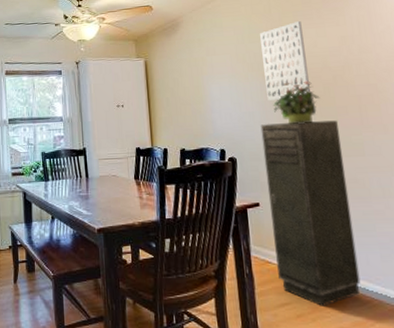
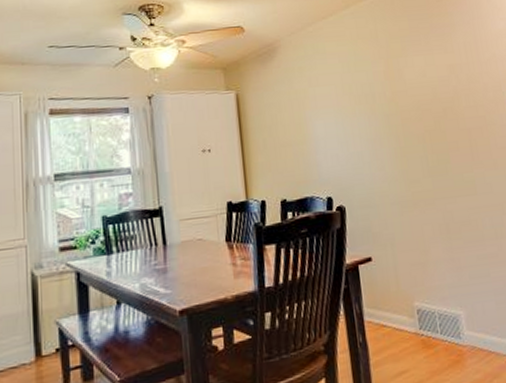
wall art: present [260,21,310,102] -> none [367,48,421,139]
storage cabinet: present [260,120,361,306] -> none [370,157,478,369]
potted plant: present [273,81,320,124] -> none [383,114,431,164]

